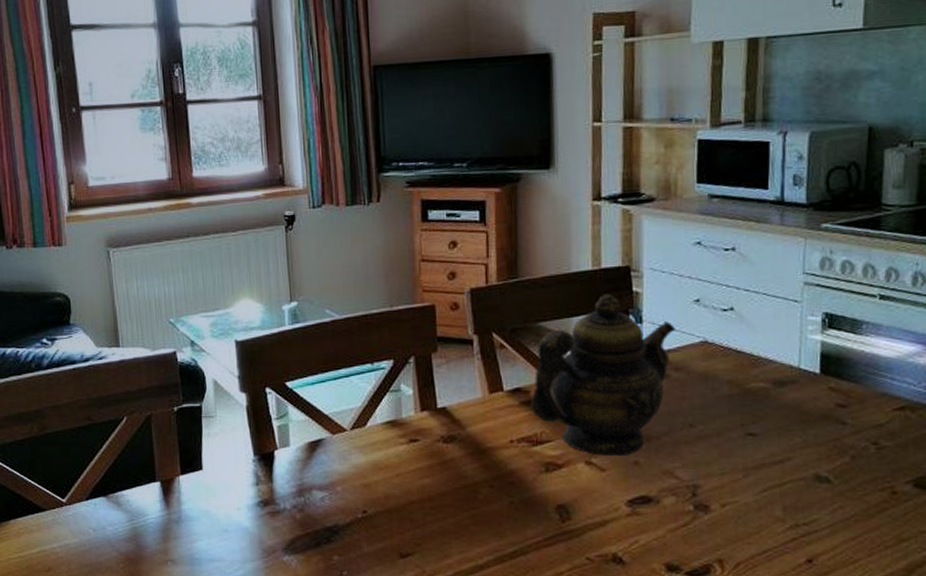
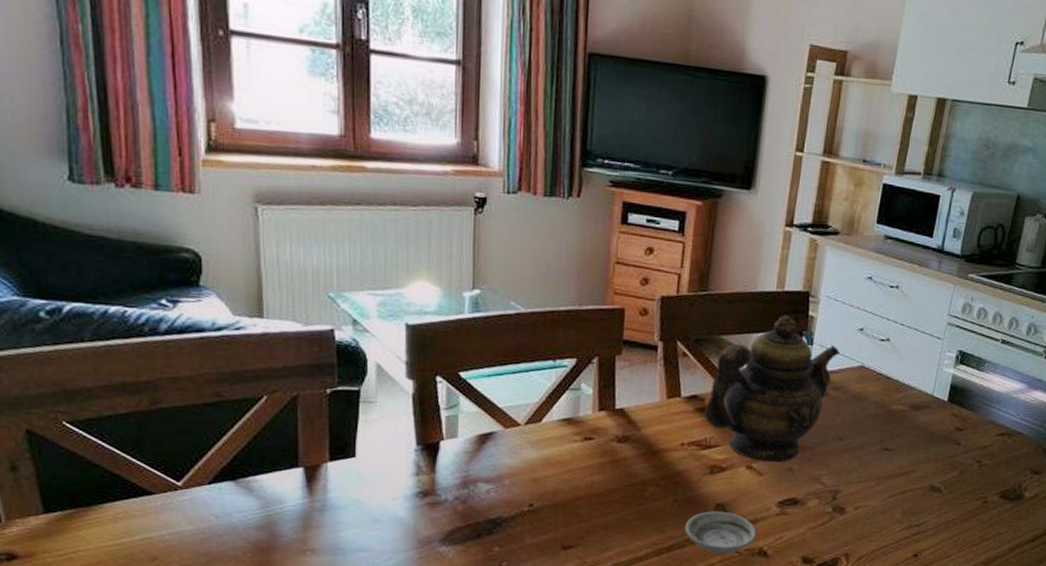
saucer: none [526,513,607,561] -> present [685,511,756,554]

